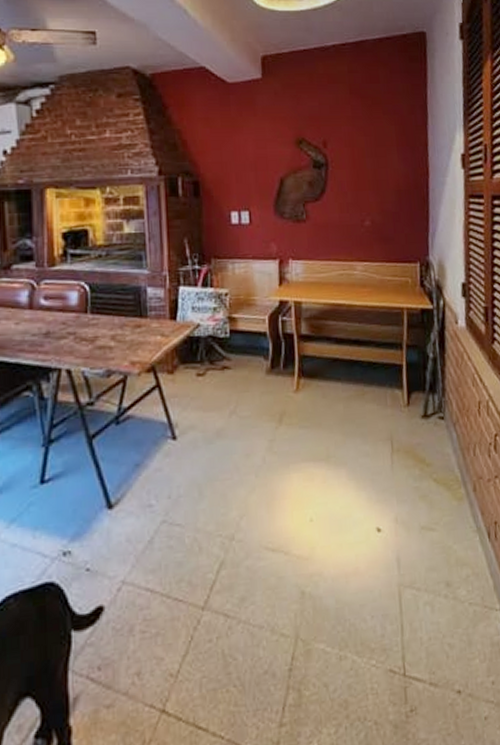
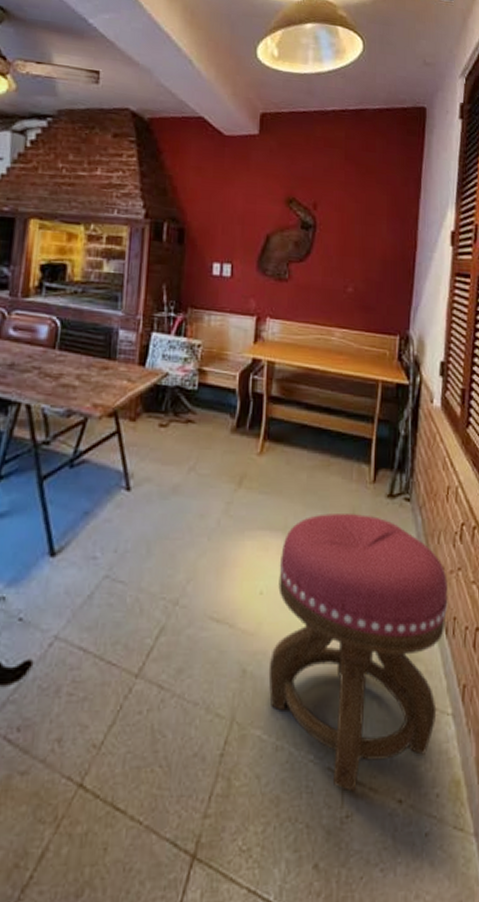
ottoman: none [325,436,489,689] -> present [268,514,448,792]

